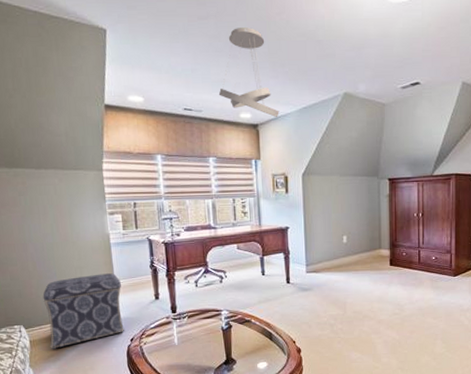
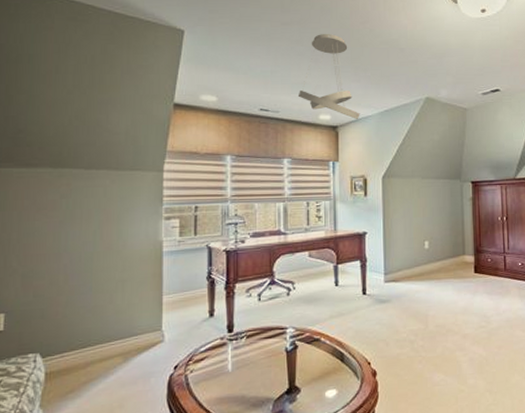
ottoman: present [43,273,124,349] -> none [70,287,171,383]

